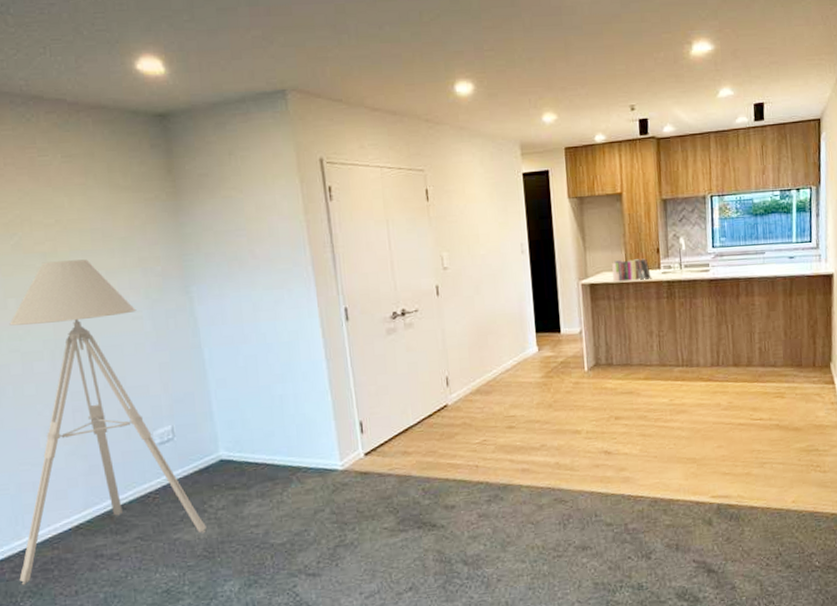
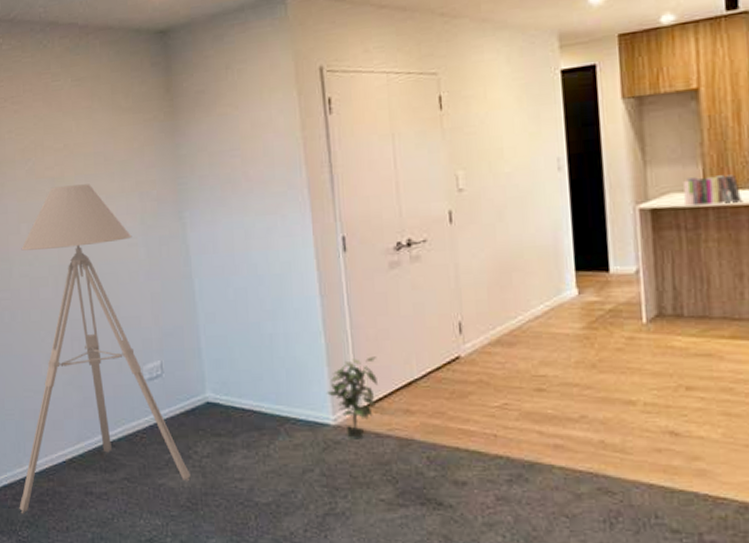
potted plant: none [333,409,379,479] -> present [326,356,377,437]

